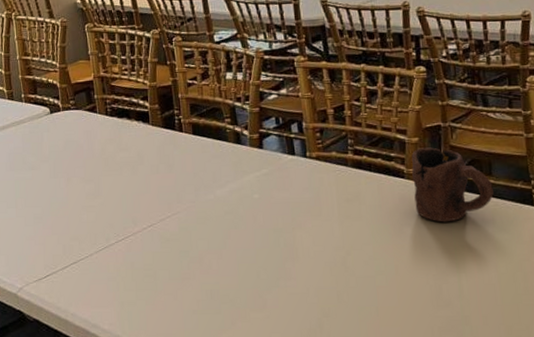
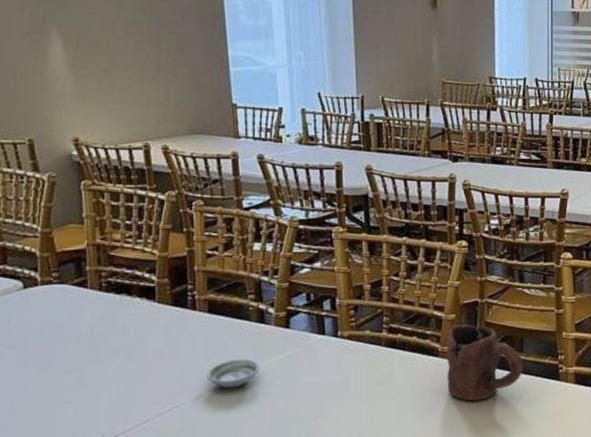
saucer: none [195,175,240,201] -> present [207,358,260,388]

